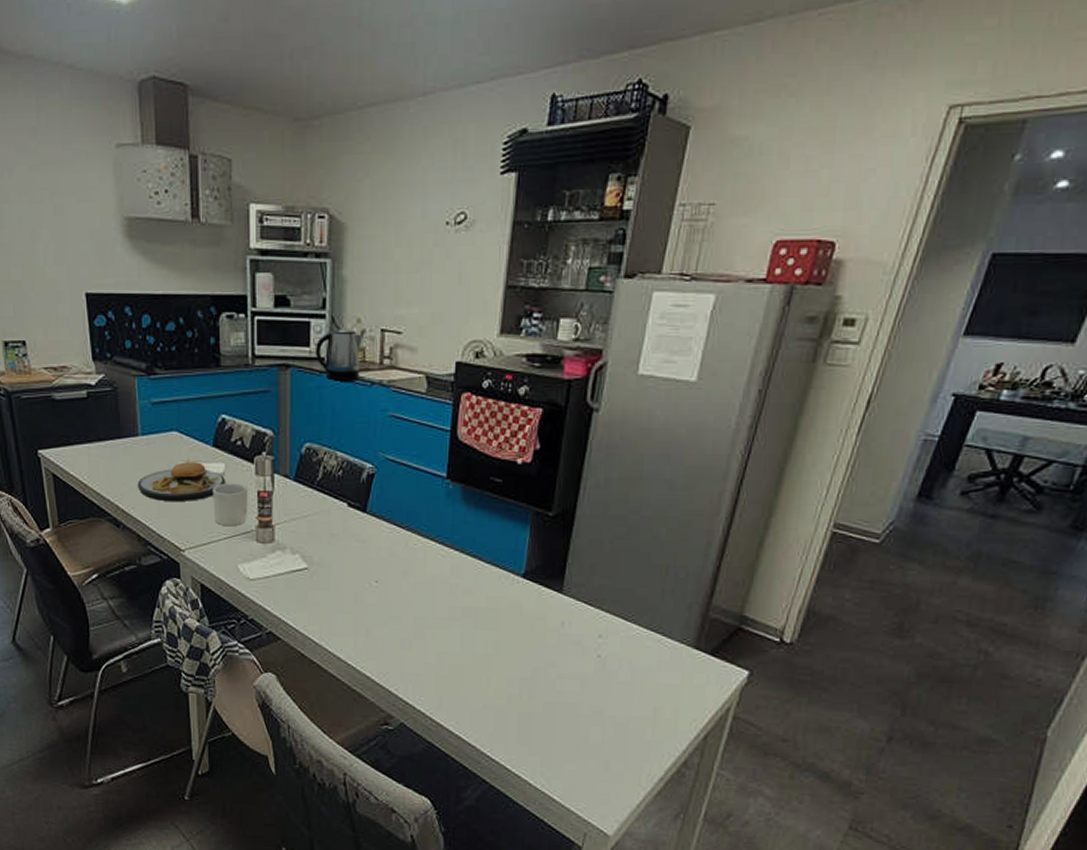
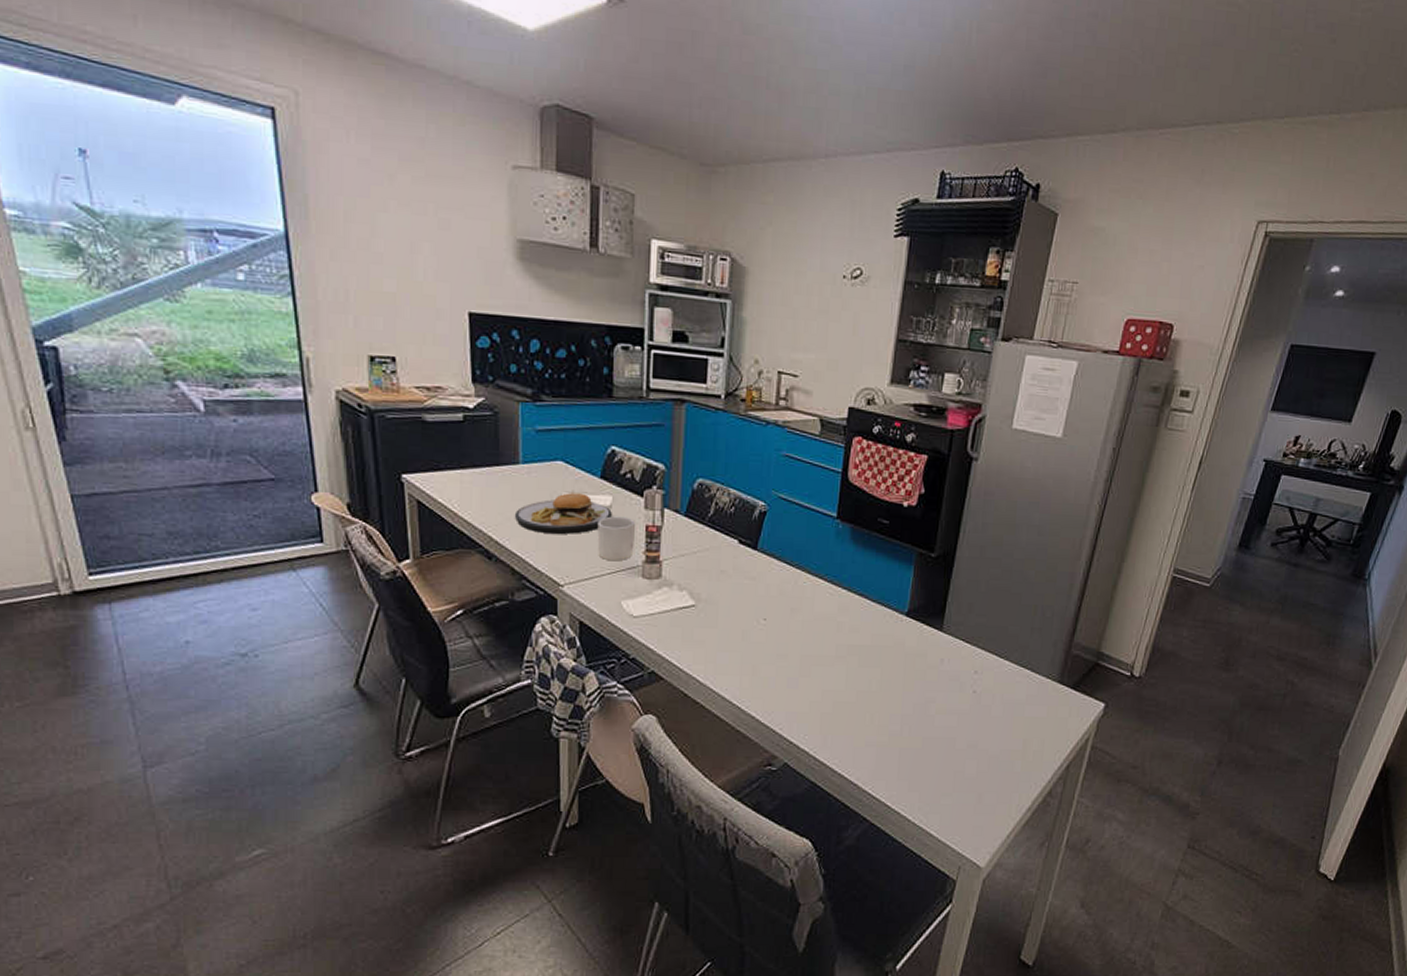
kettle: present [316,329,362,381] -> none [712,368,759,420]

